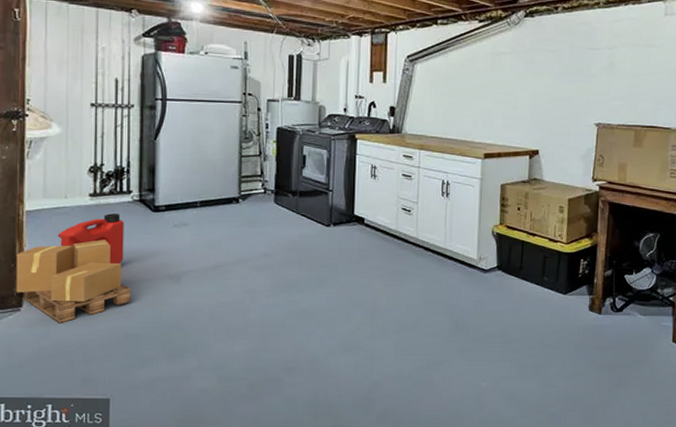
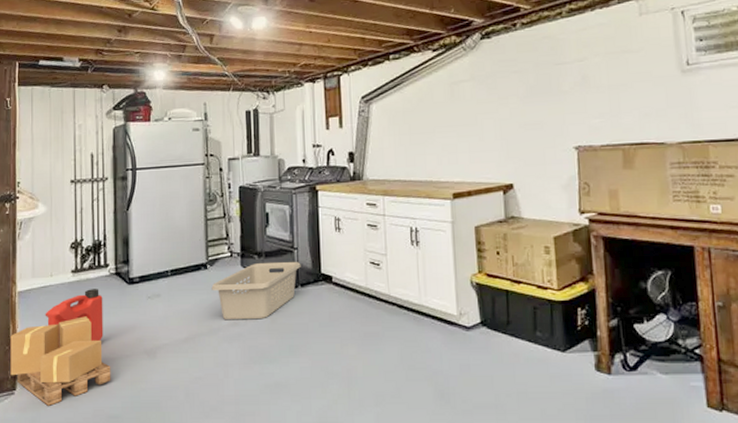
laundry basket: none [242,200,335,252] -> present [211,261,301,319]

